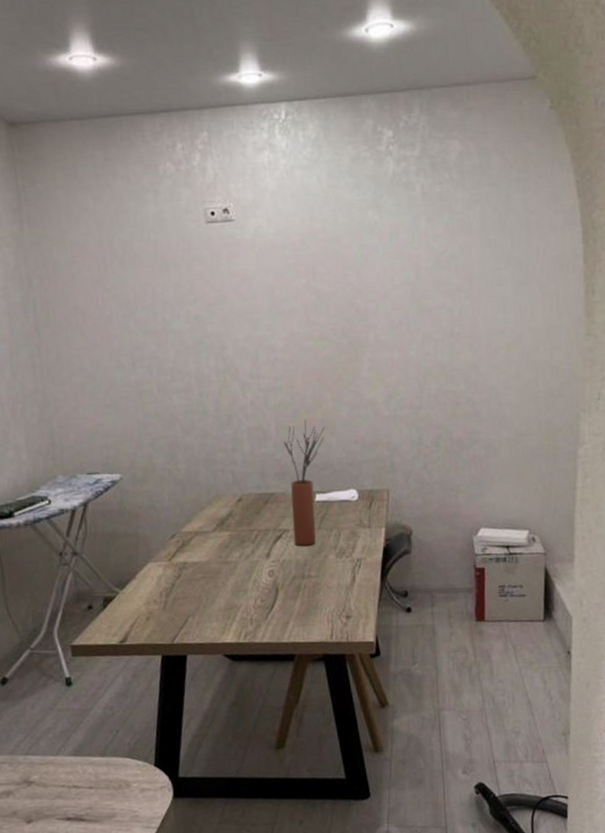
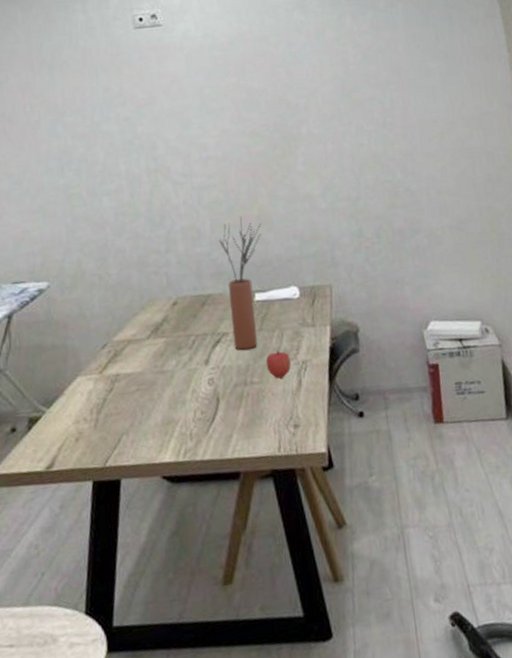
fruit: none [323,548,346,574] -> present [266,350,291,379]

